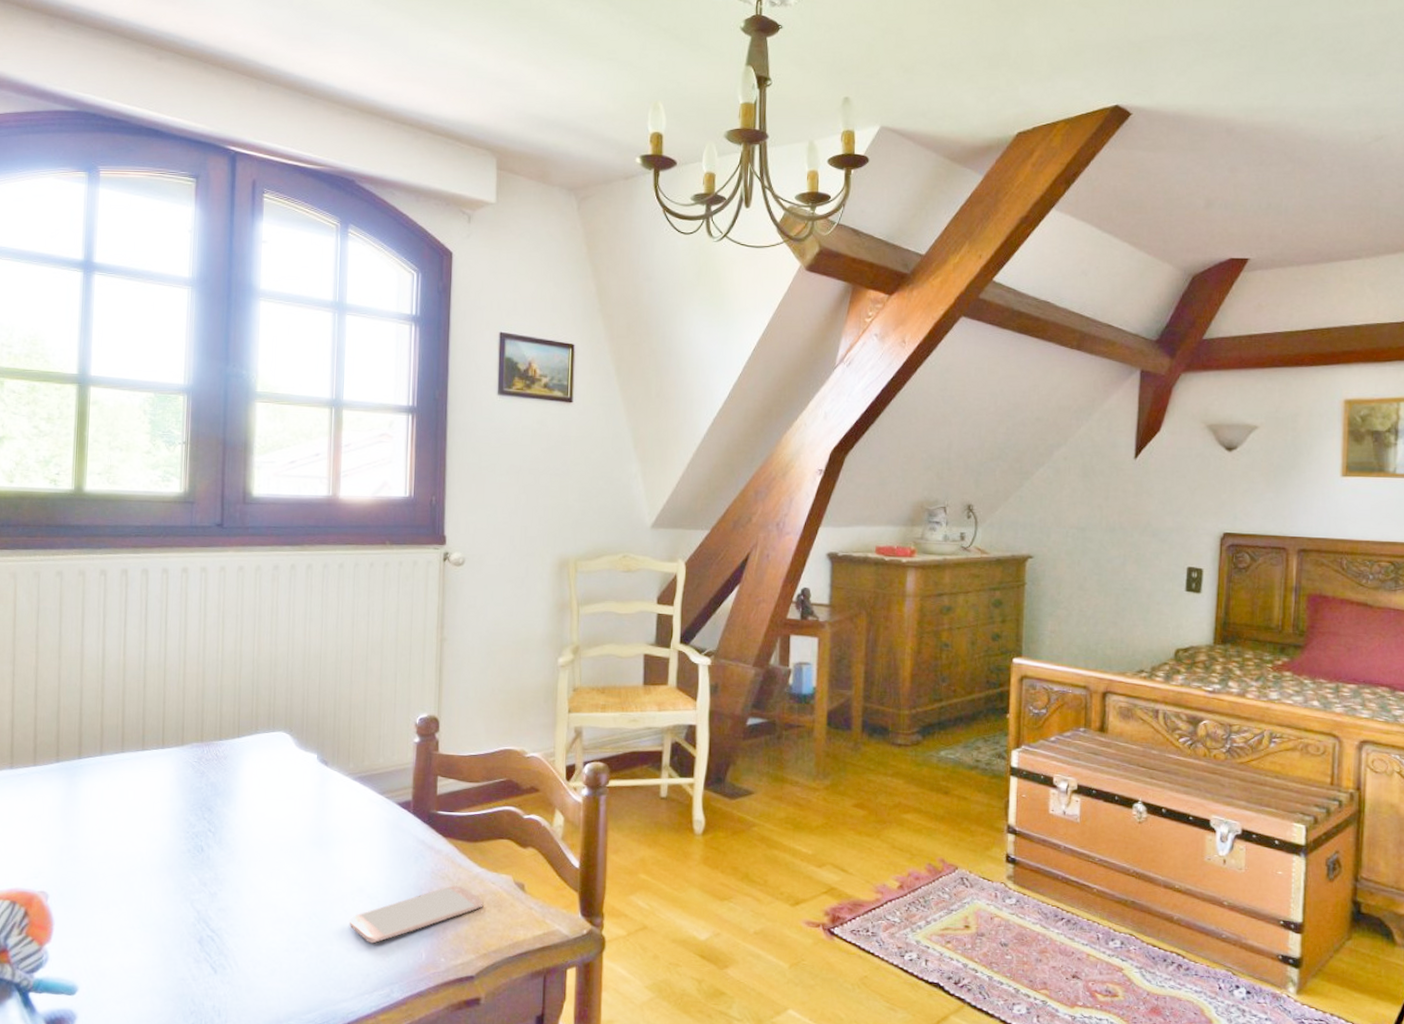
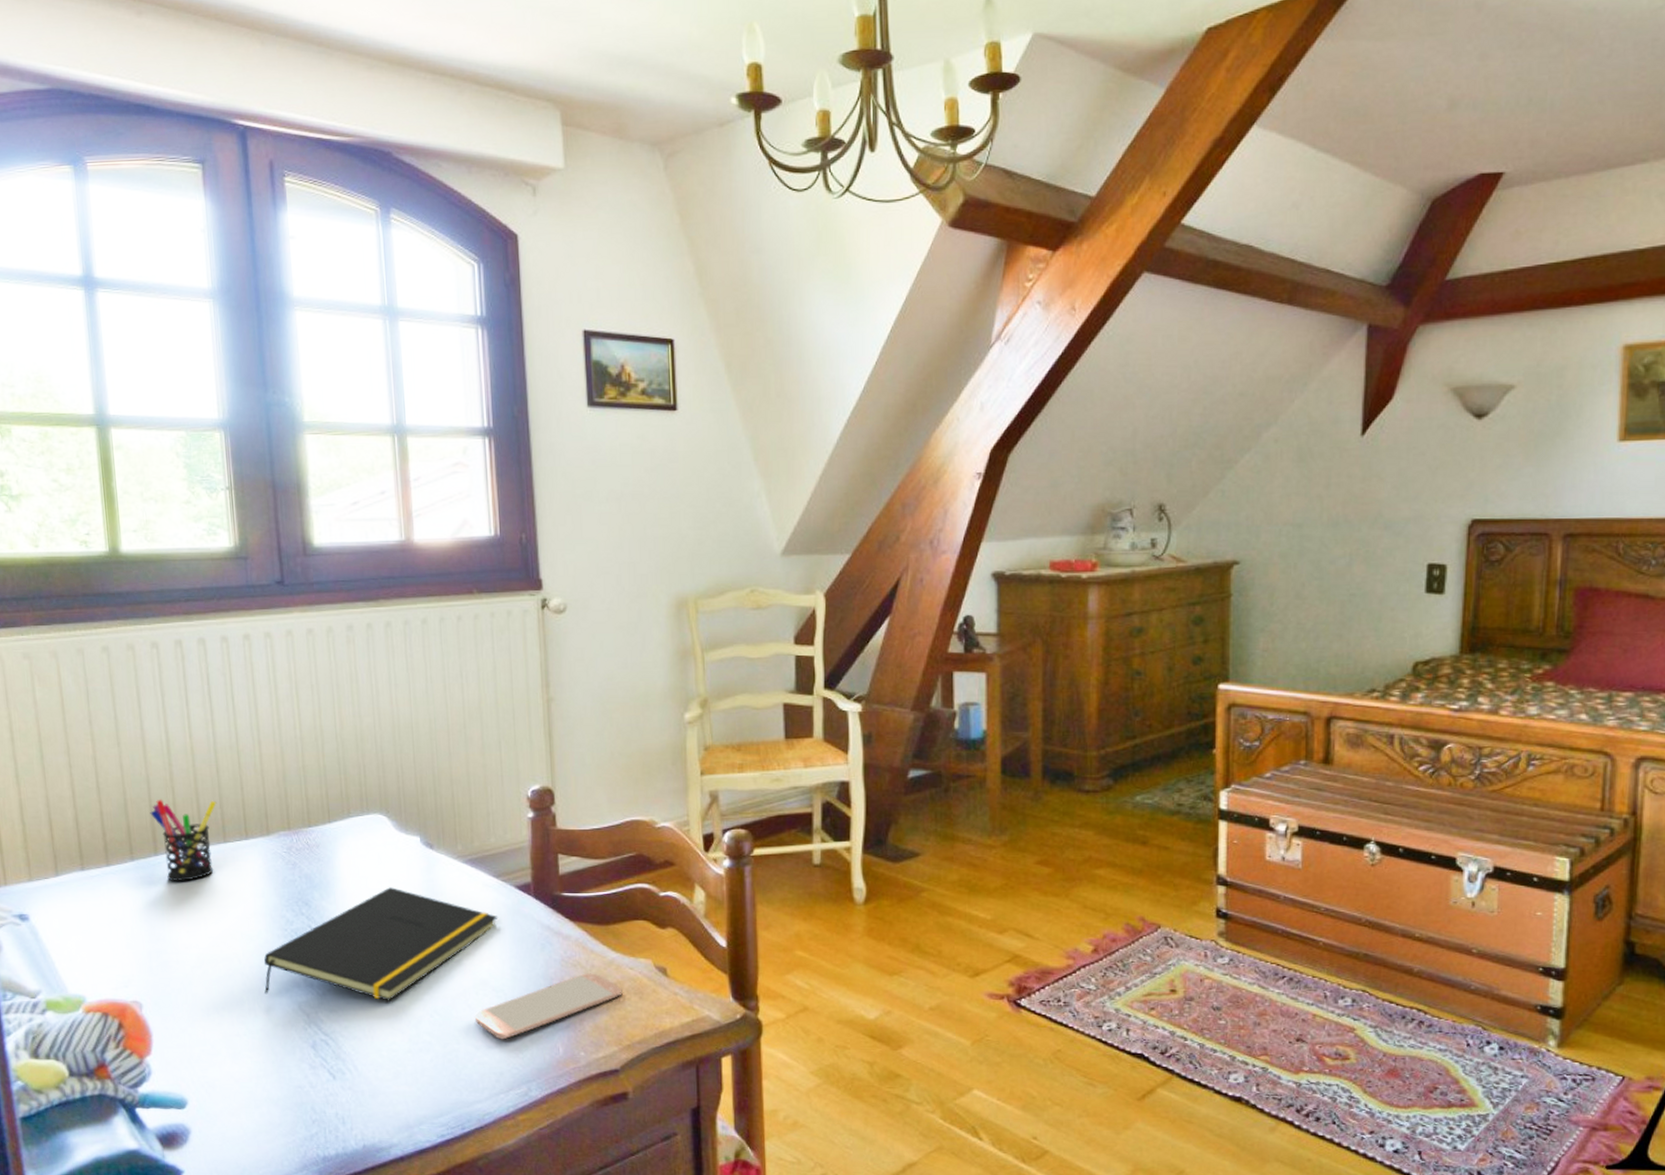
pen holder: none [79,708,140,783] -> present [150,799,217,881]
notepad: none [161,798,380,903] -> present [264,887,499,1001]

